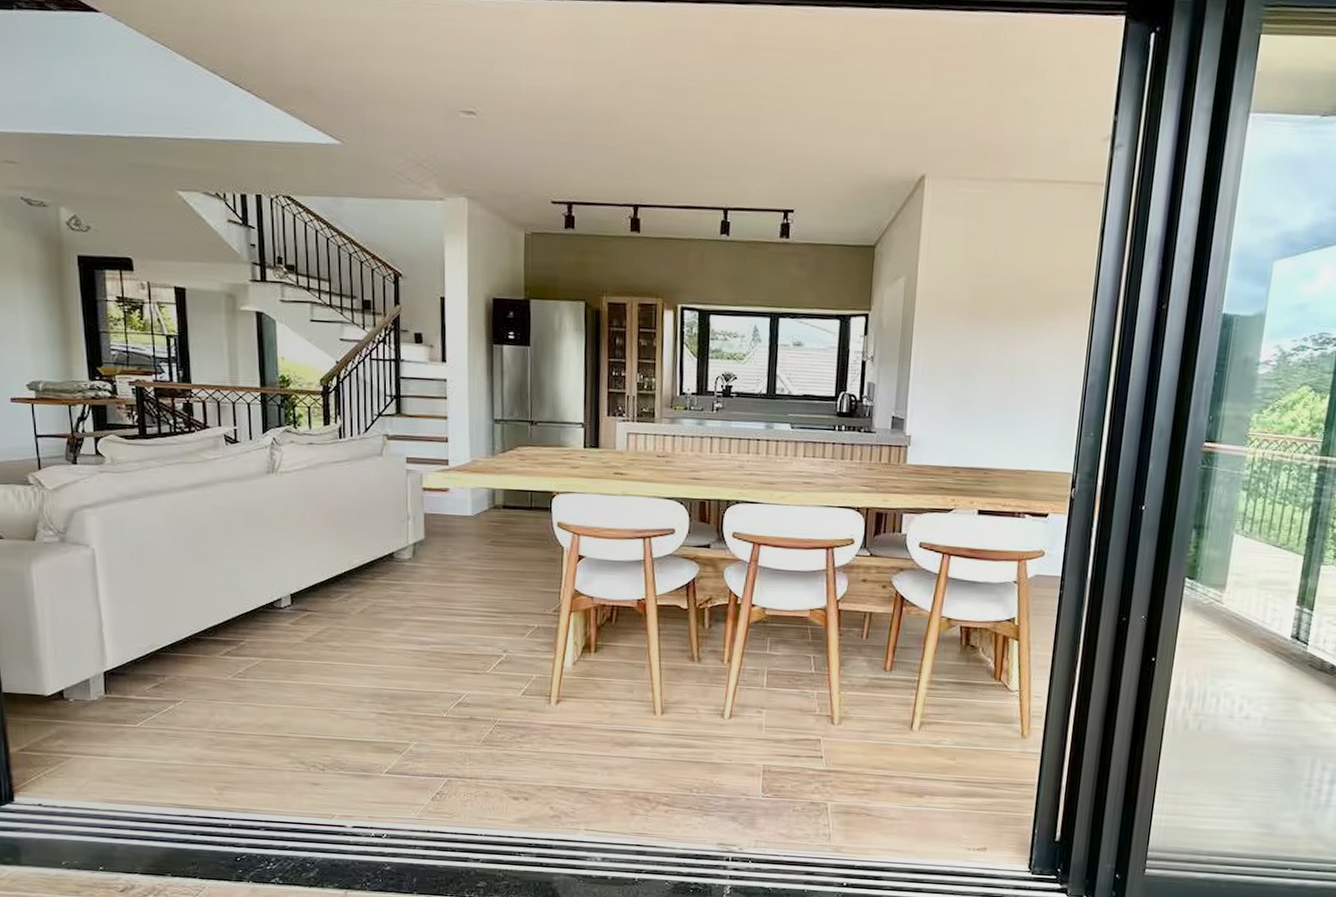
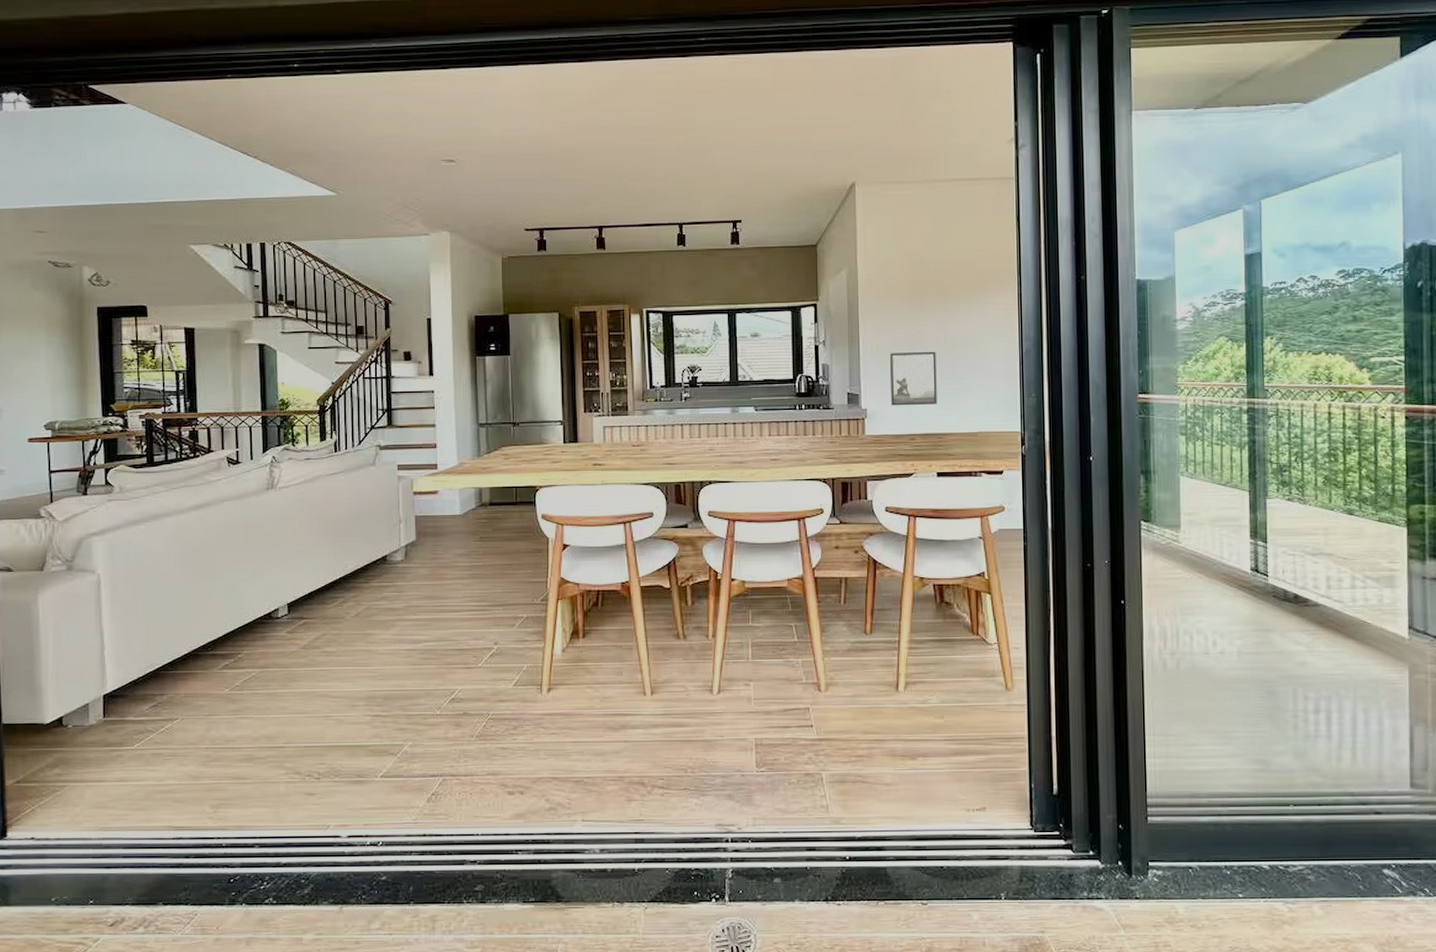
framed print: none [938,376,993,437] -> present [889,351,937,406]

